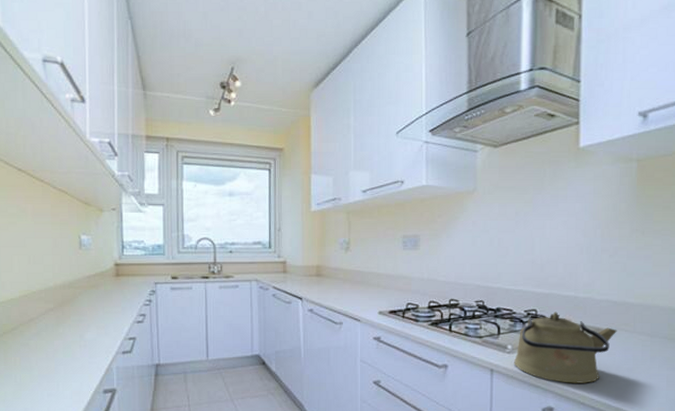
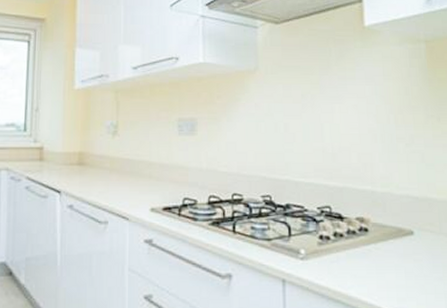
kettle: present [514,312,617,383] -> none [309,209,422,297]

